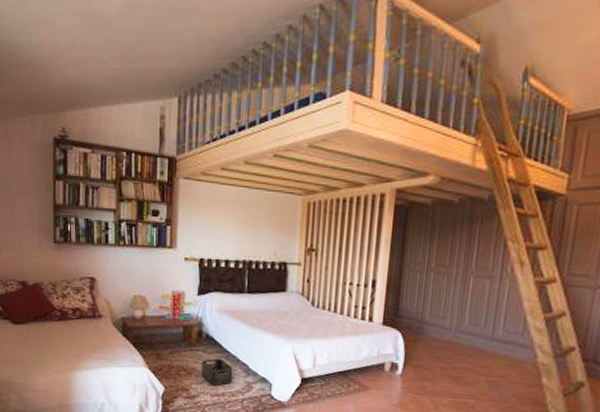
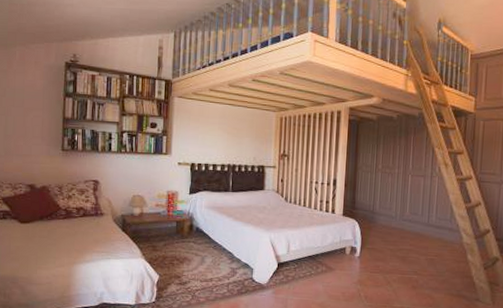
storage bin: present [201,358,233,386] -> none [192,248,220,273]

